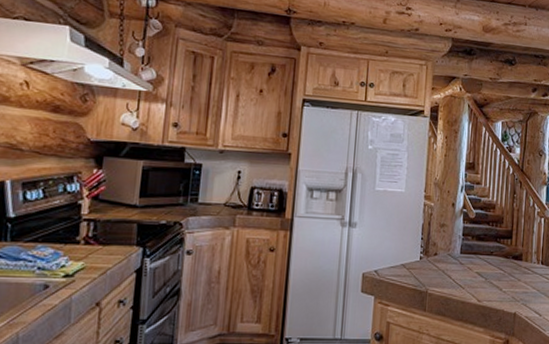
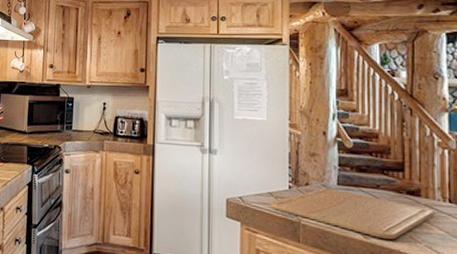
chopping board: none [402,256,531,301] -> present [270,187,434,240]

